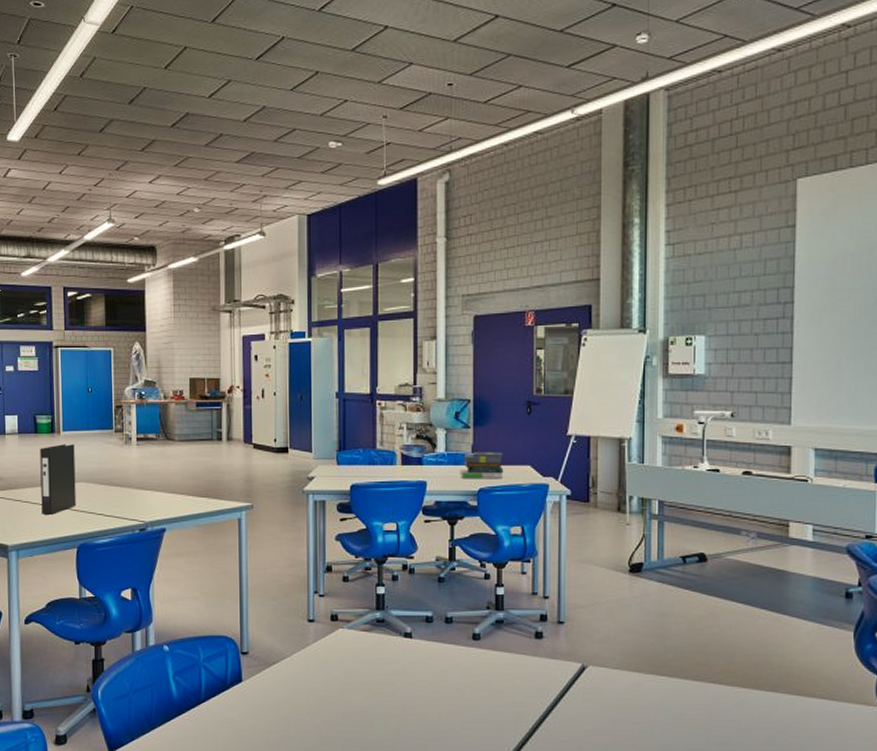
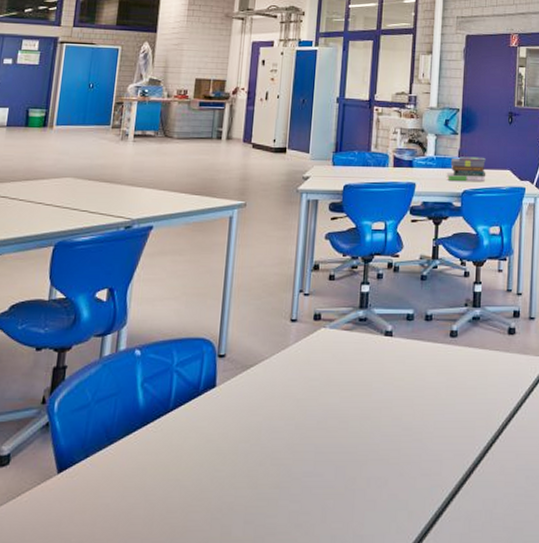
binder: present [40,444,76,515] -> none [20,138,67,211]

